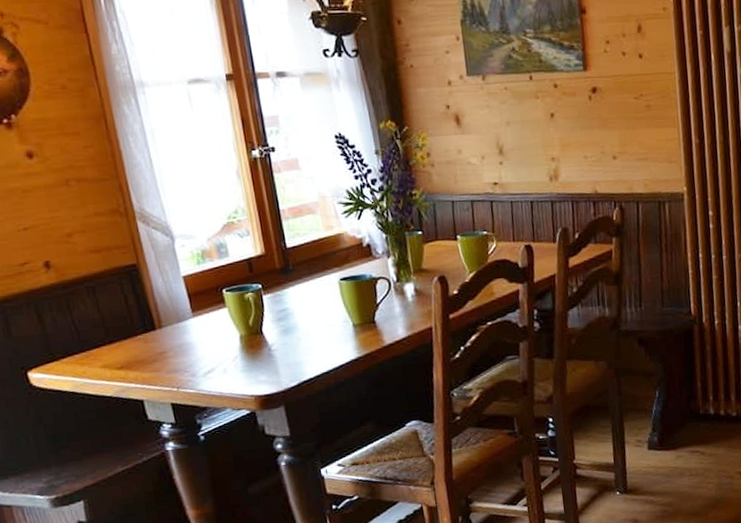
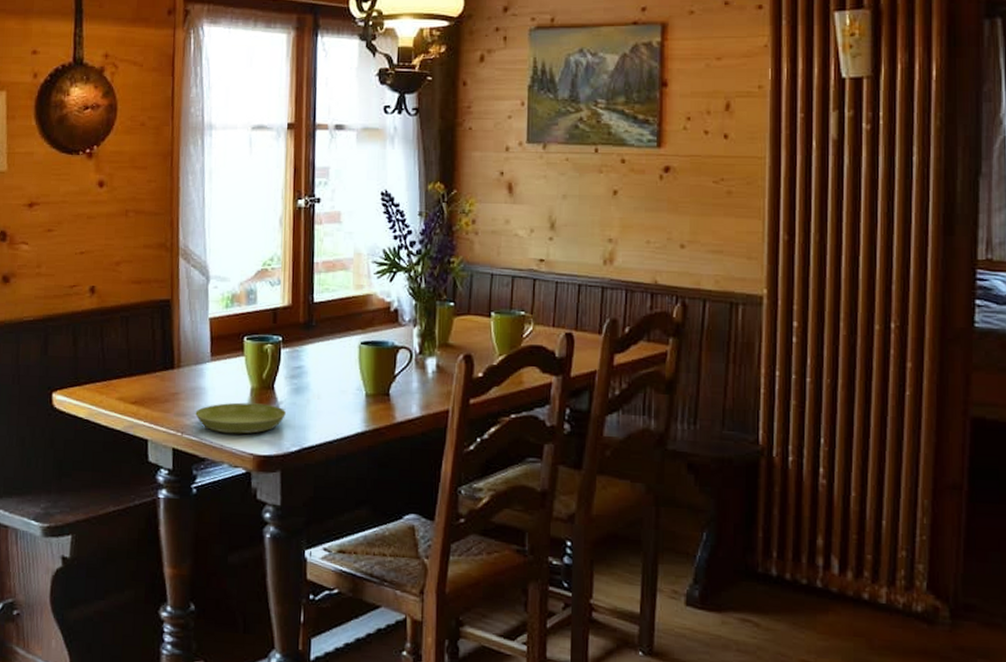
saucer: none [187,348,279,382] -> present [195,402,286,434]

